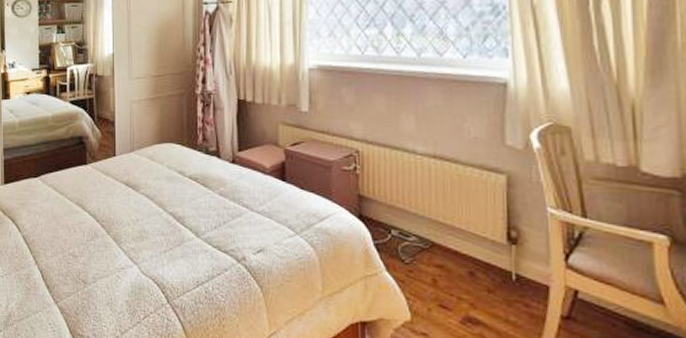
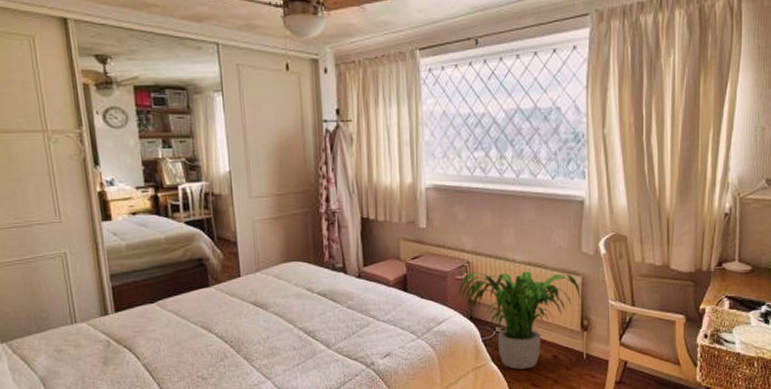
potted plant: none [346,163,506,285] -> present [459,271,581,369]

